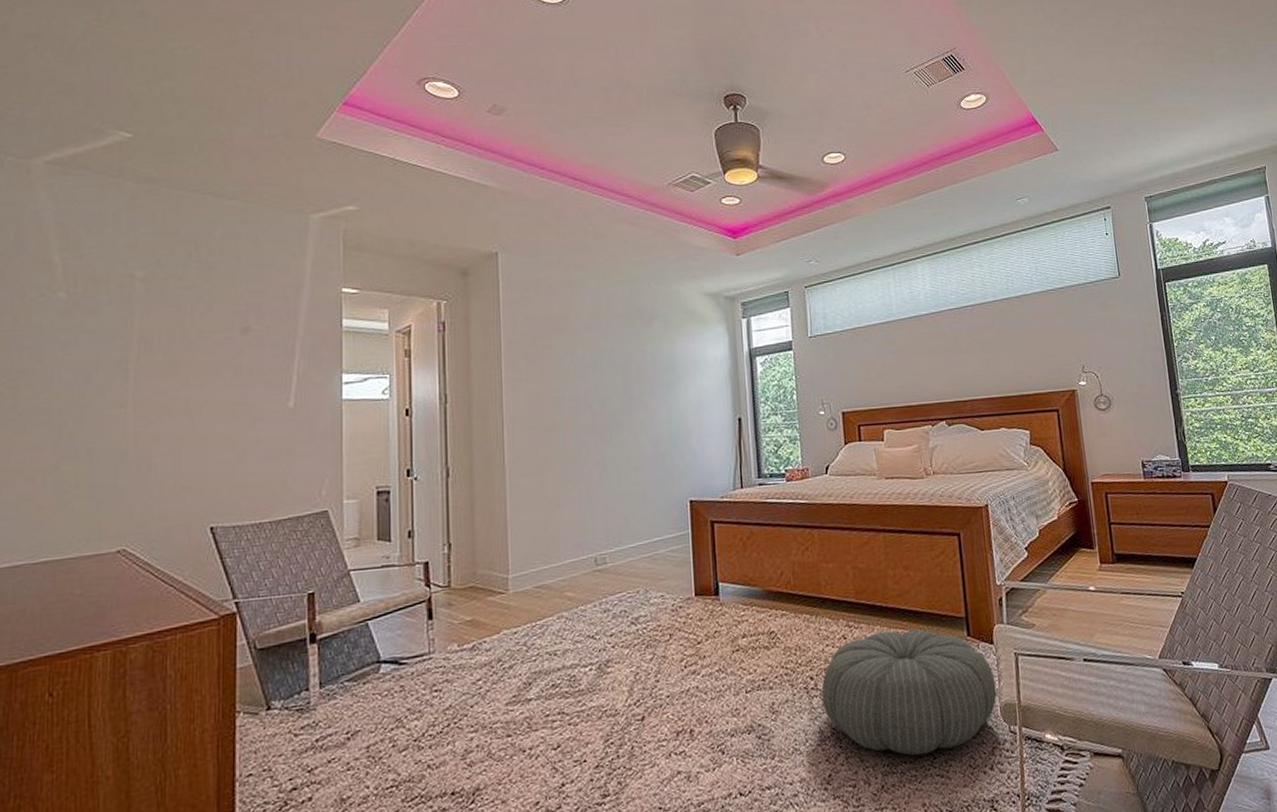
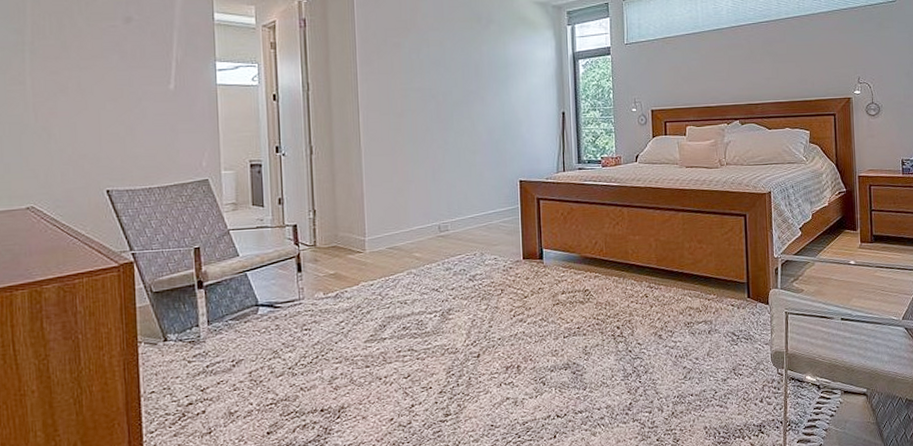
pouf: present [821,629,997,756] -> none [626,291,769,390]

